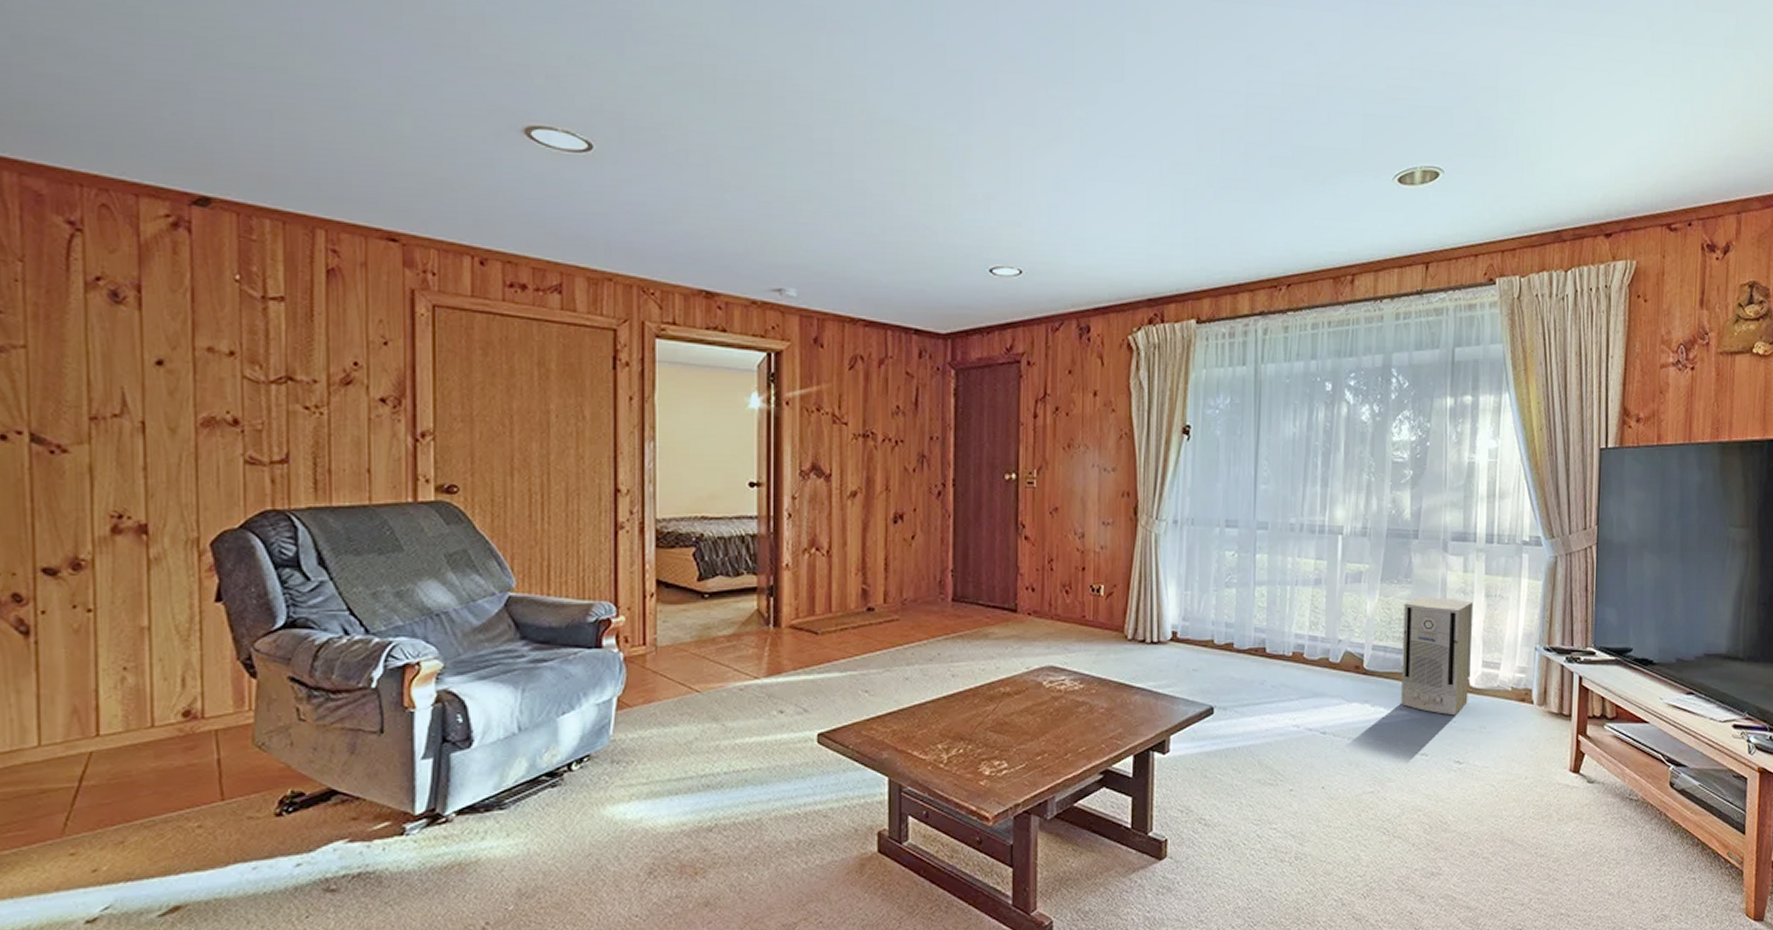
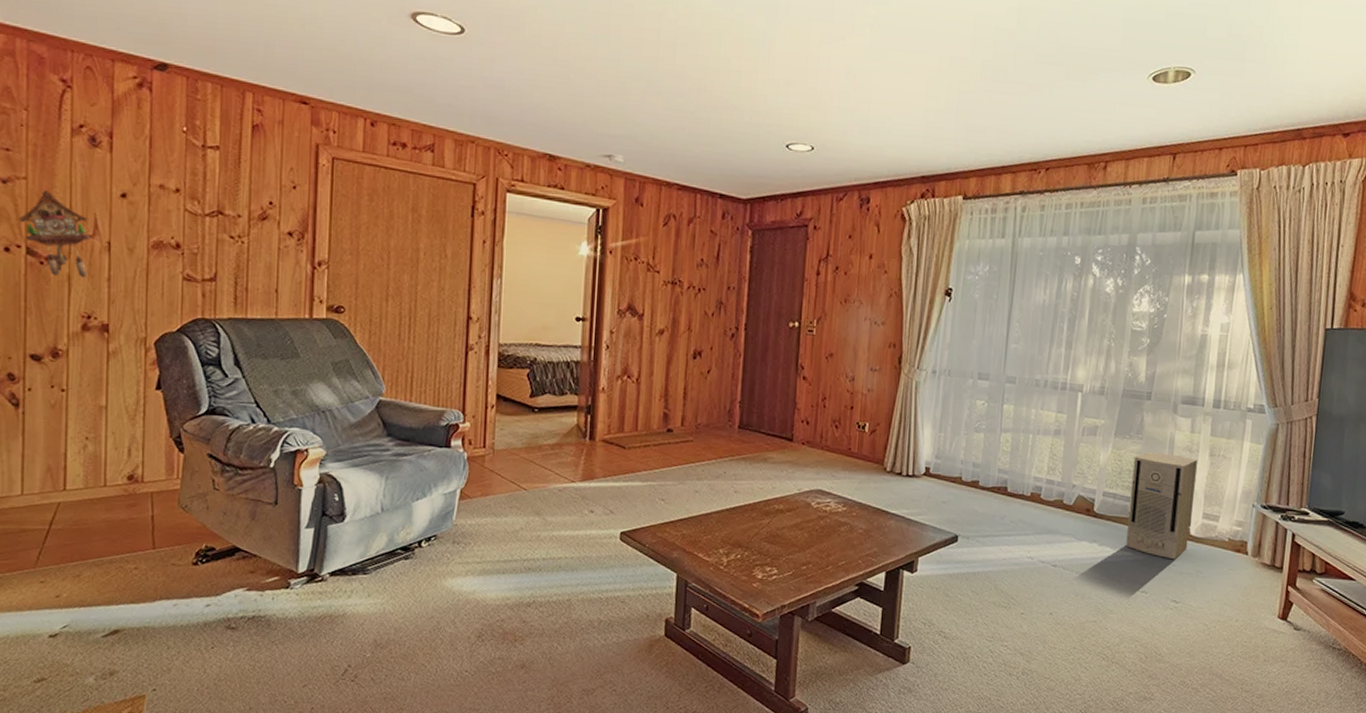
cuckoo clock: none [16,359,119,469] -> present [17,189,92,278]

